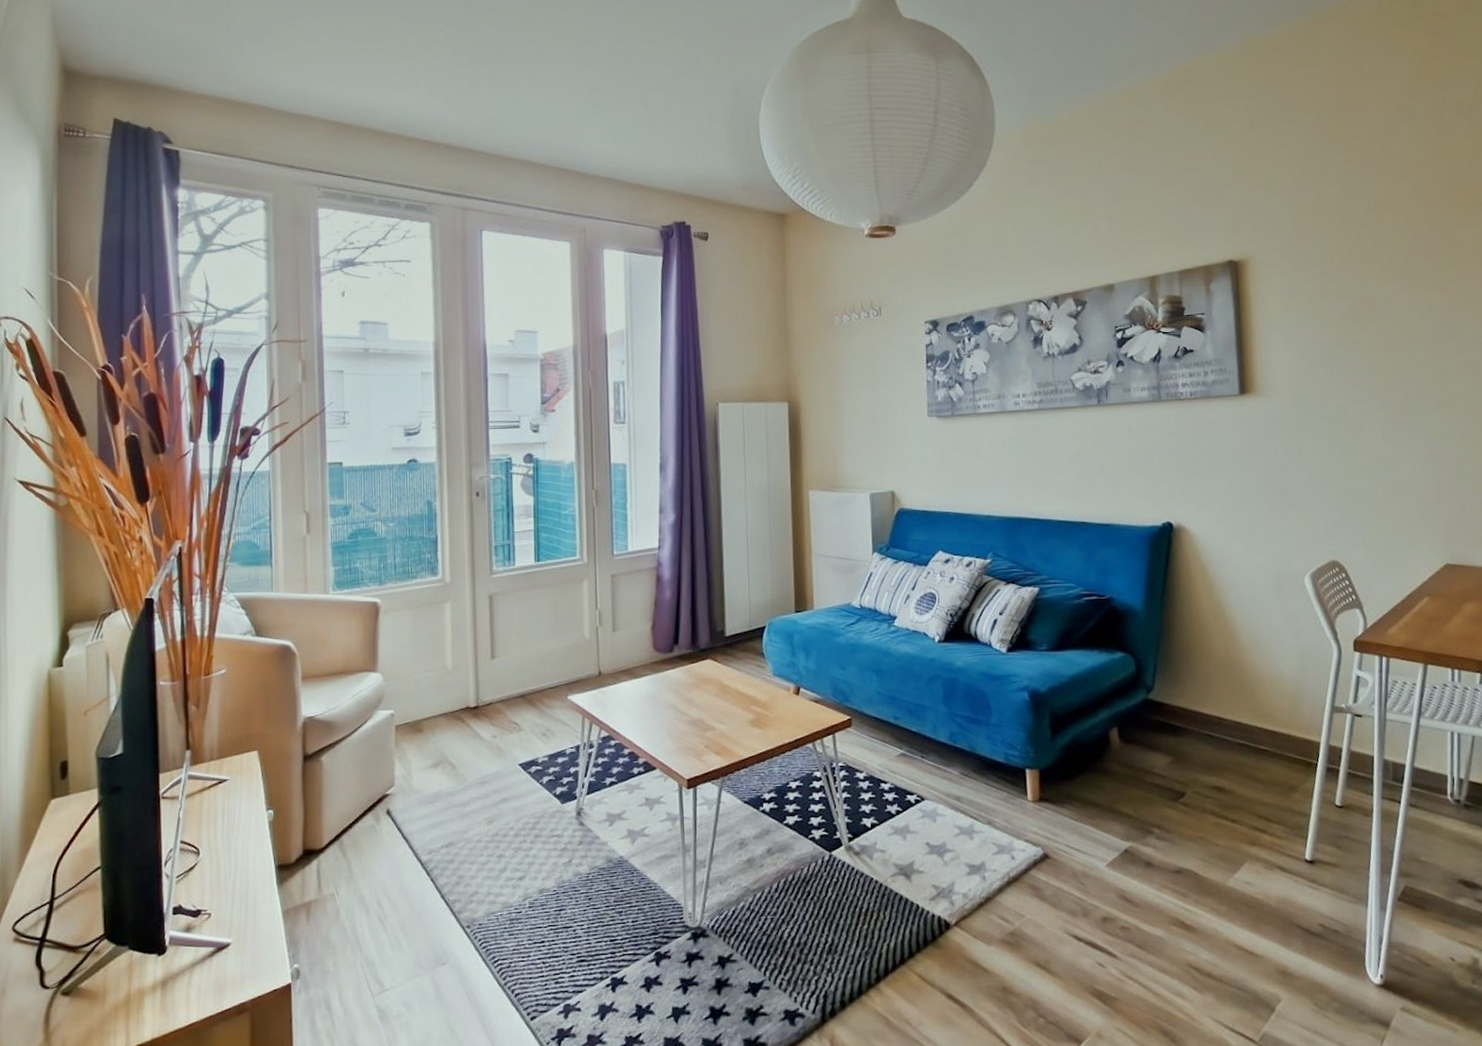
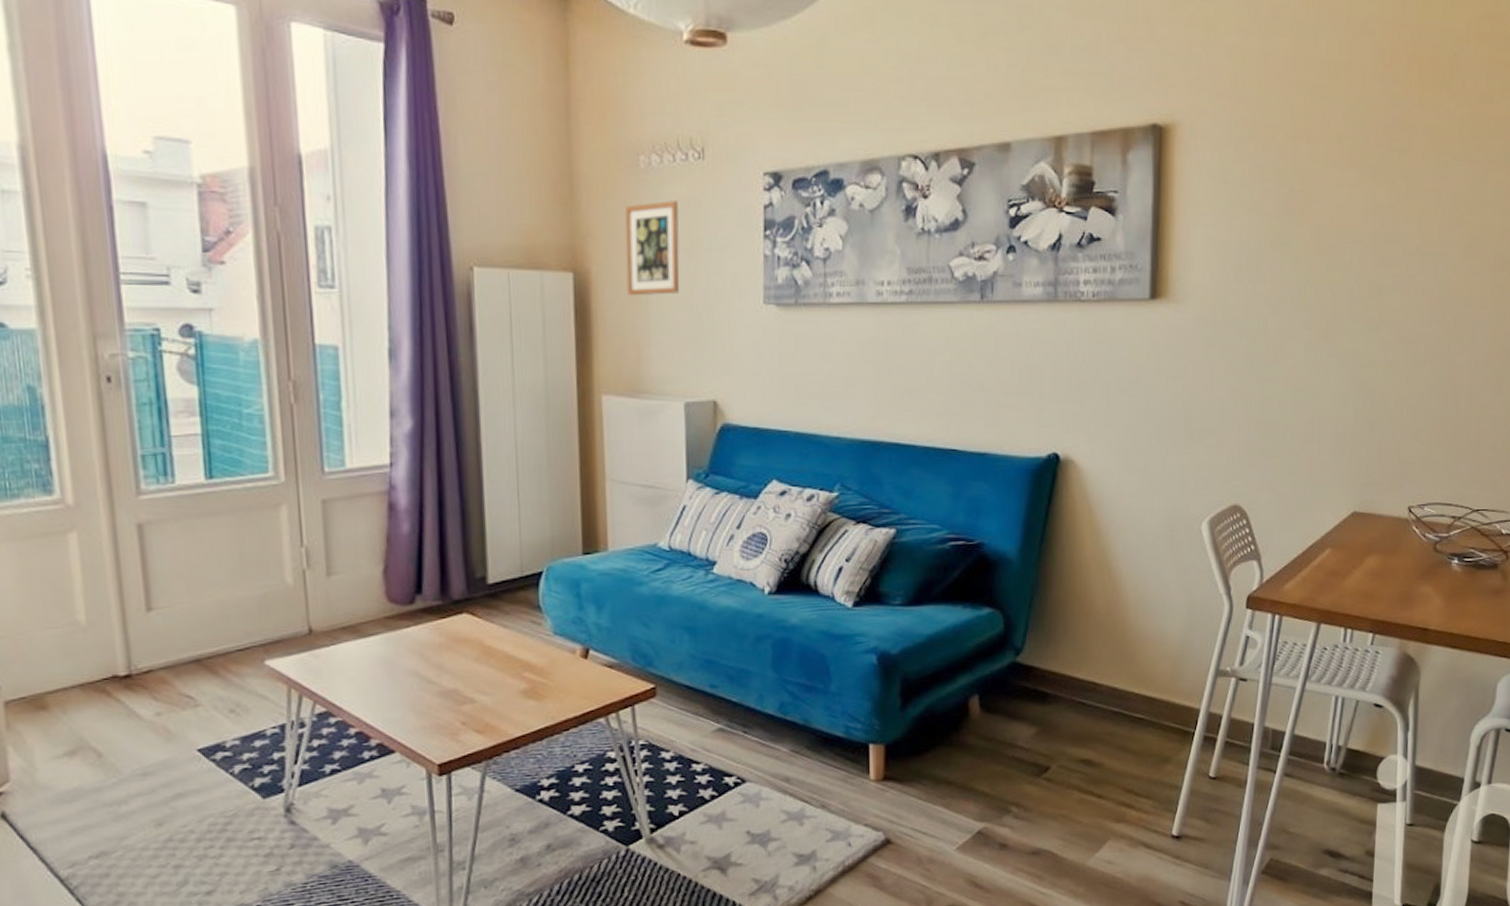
picture frame: none [825,346,865,417] -> present [625,201,680,296]

